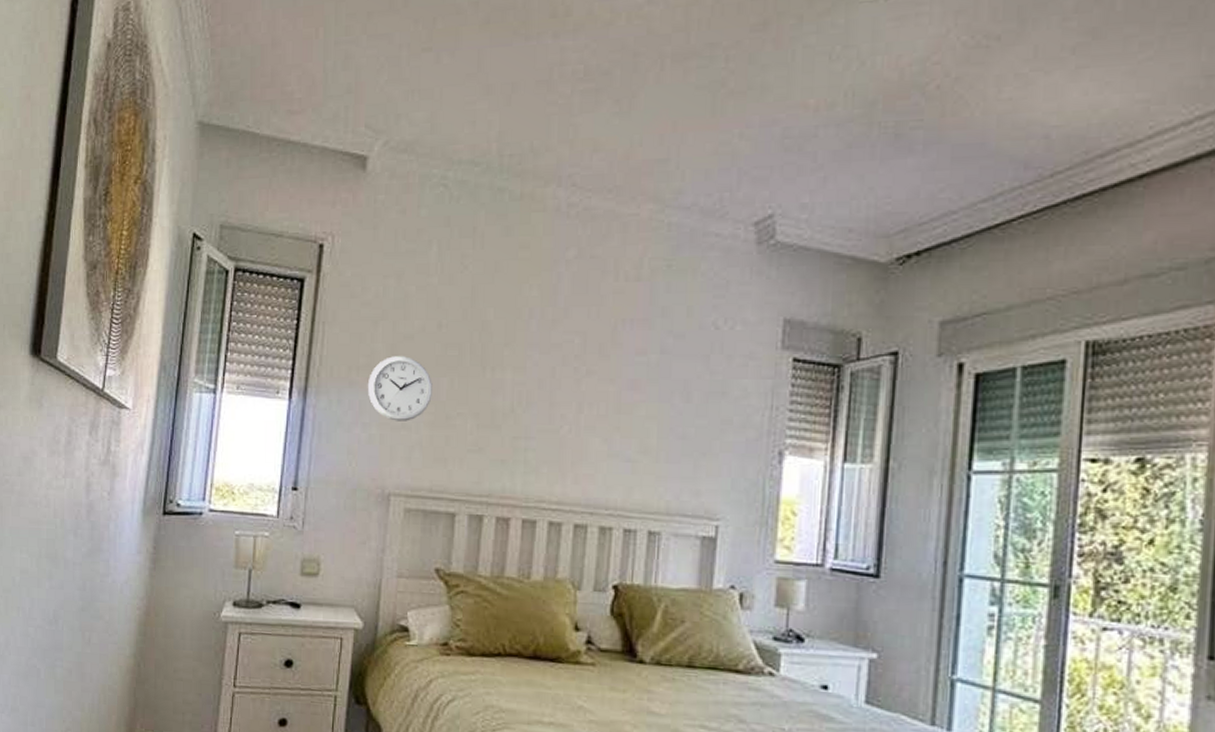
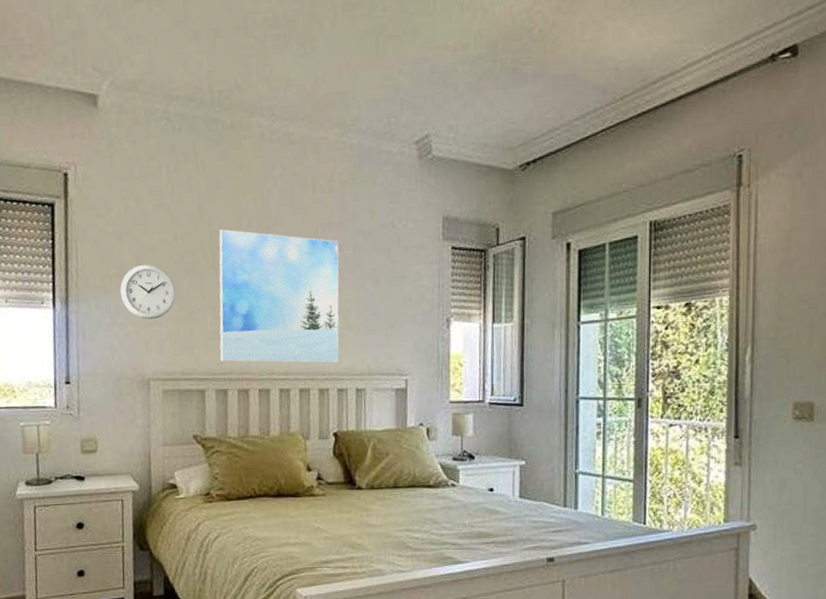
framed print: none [477,318,642,496] -> present [219,229,339,363]

